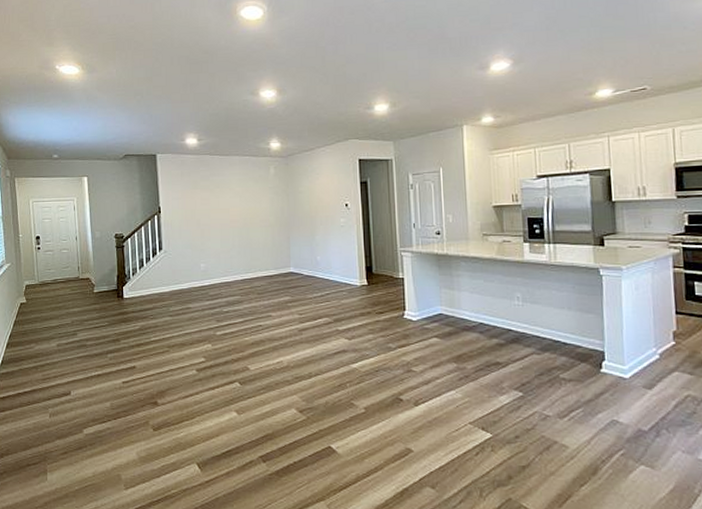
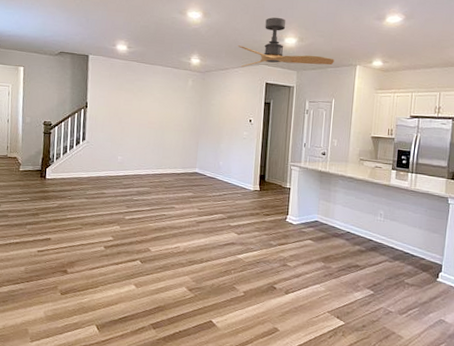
ceiling fan: none [321,83,436,146] -> present [238,17,334,68]

